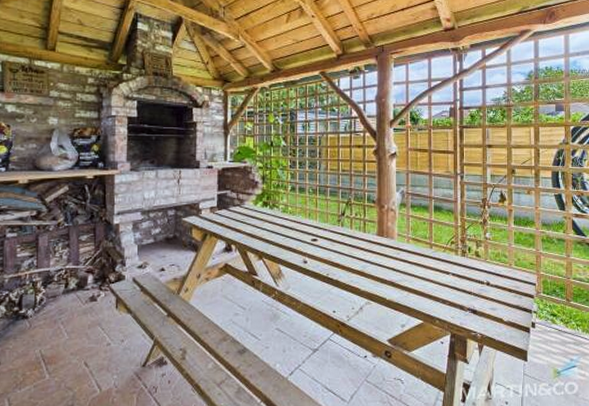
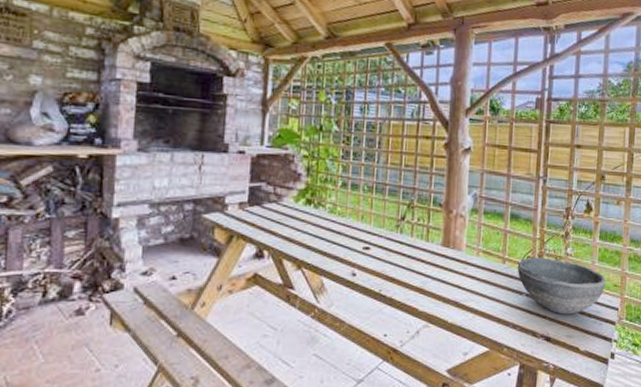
bowl: none [443,241,523,290] -> present [517,257,606,315]

